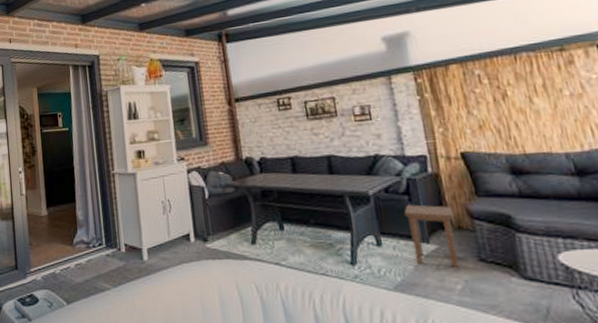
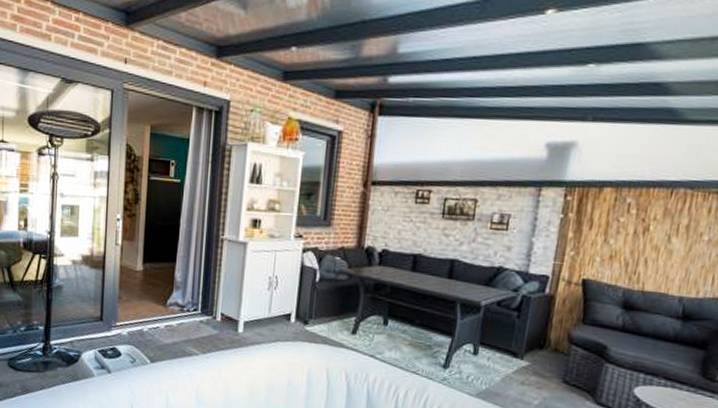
stool: present [404,204,459,269] -> none [504,321,555,387]

